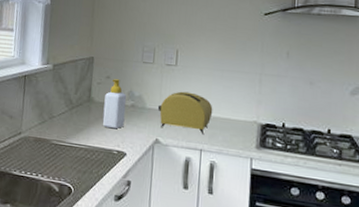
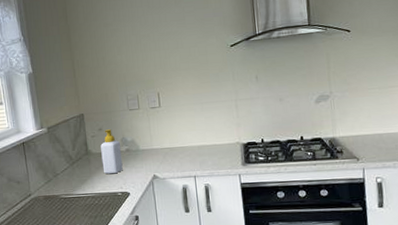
toaster: present [157,91,213,135] -> none [150,128,200,165]

